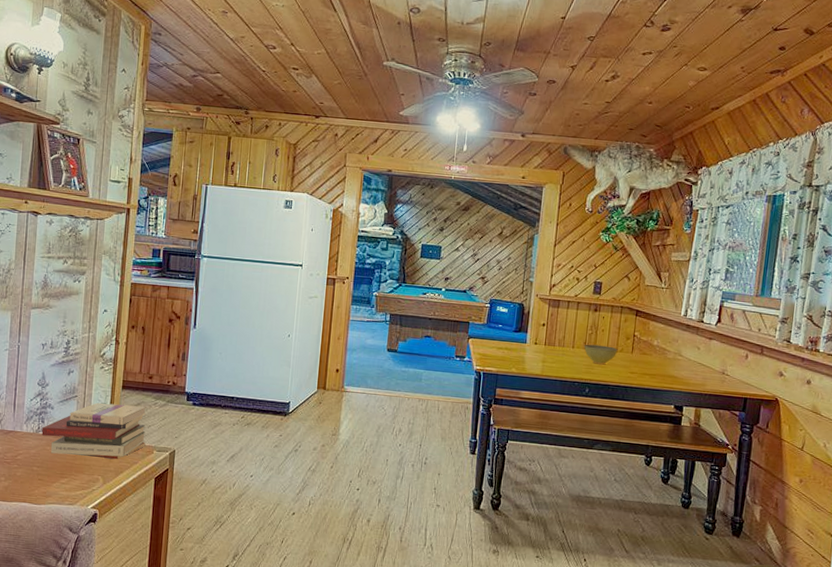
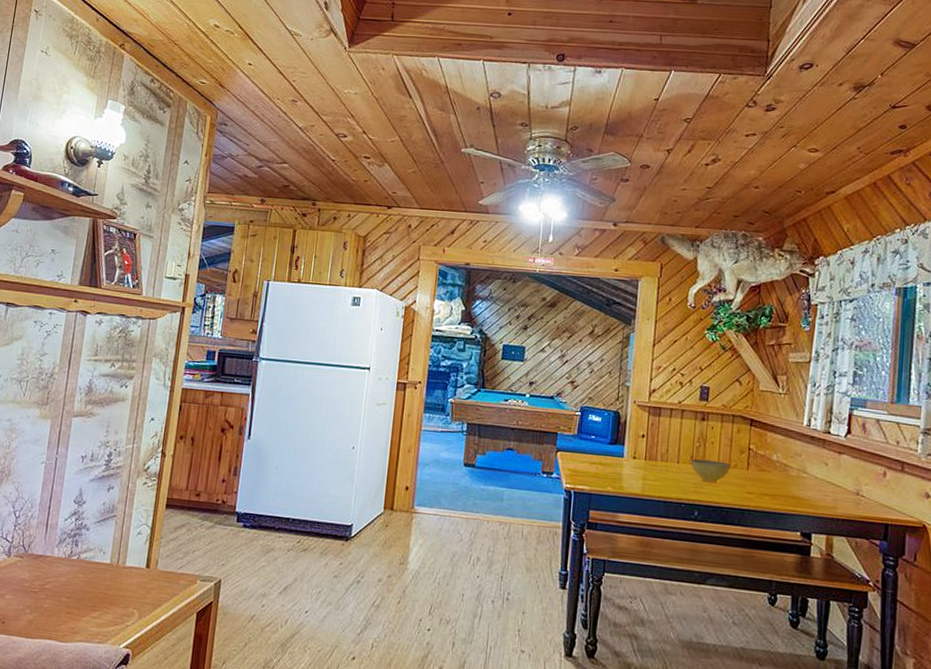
books: present [41,402,146,459] -> none [74,523,191,590]

